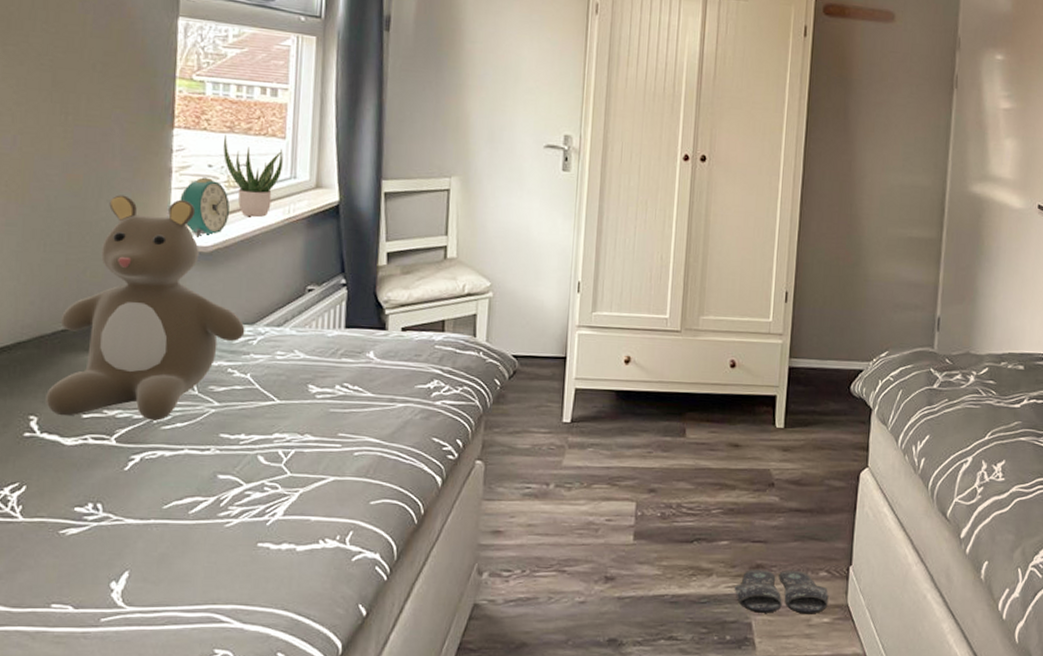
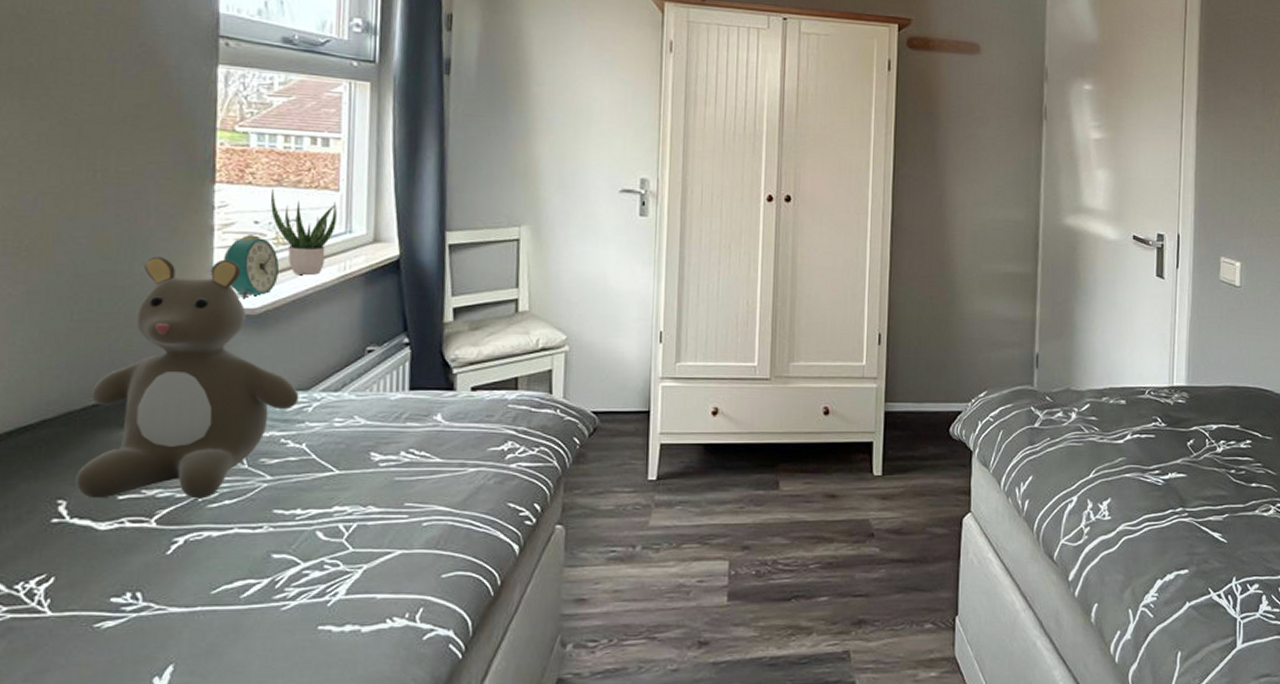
slippers: present [734,569,829,614] -> none [835,623,935,671]

